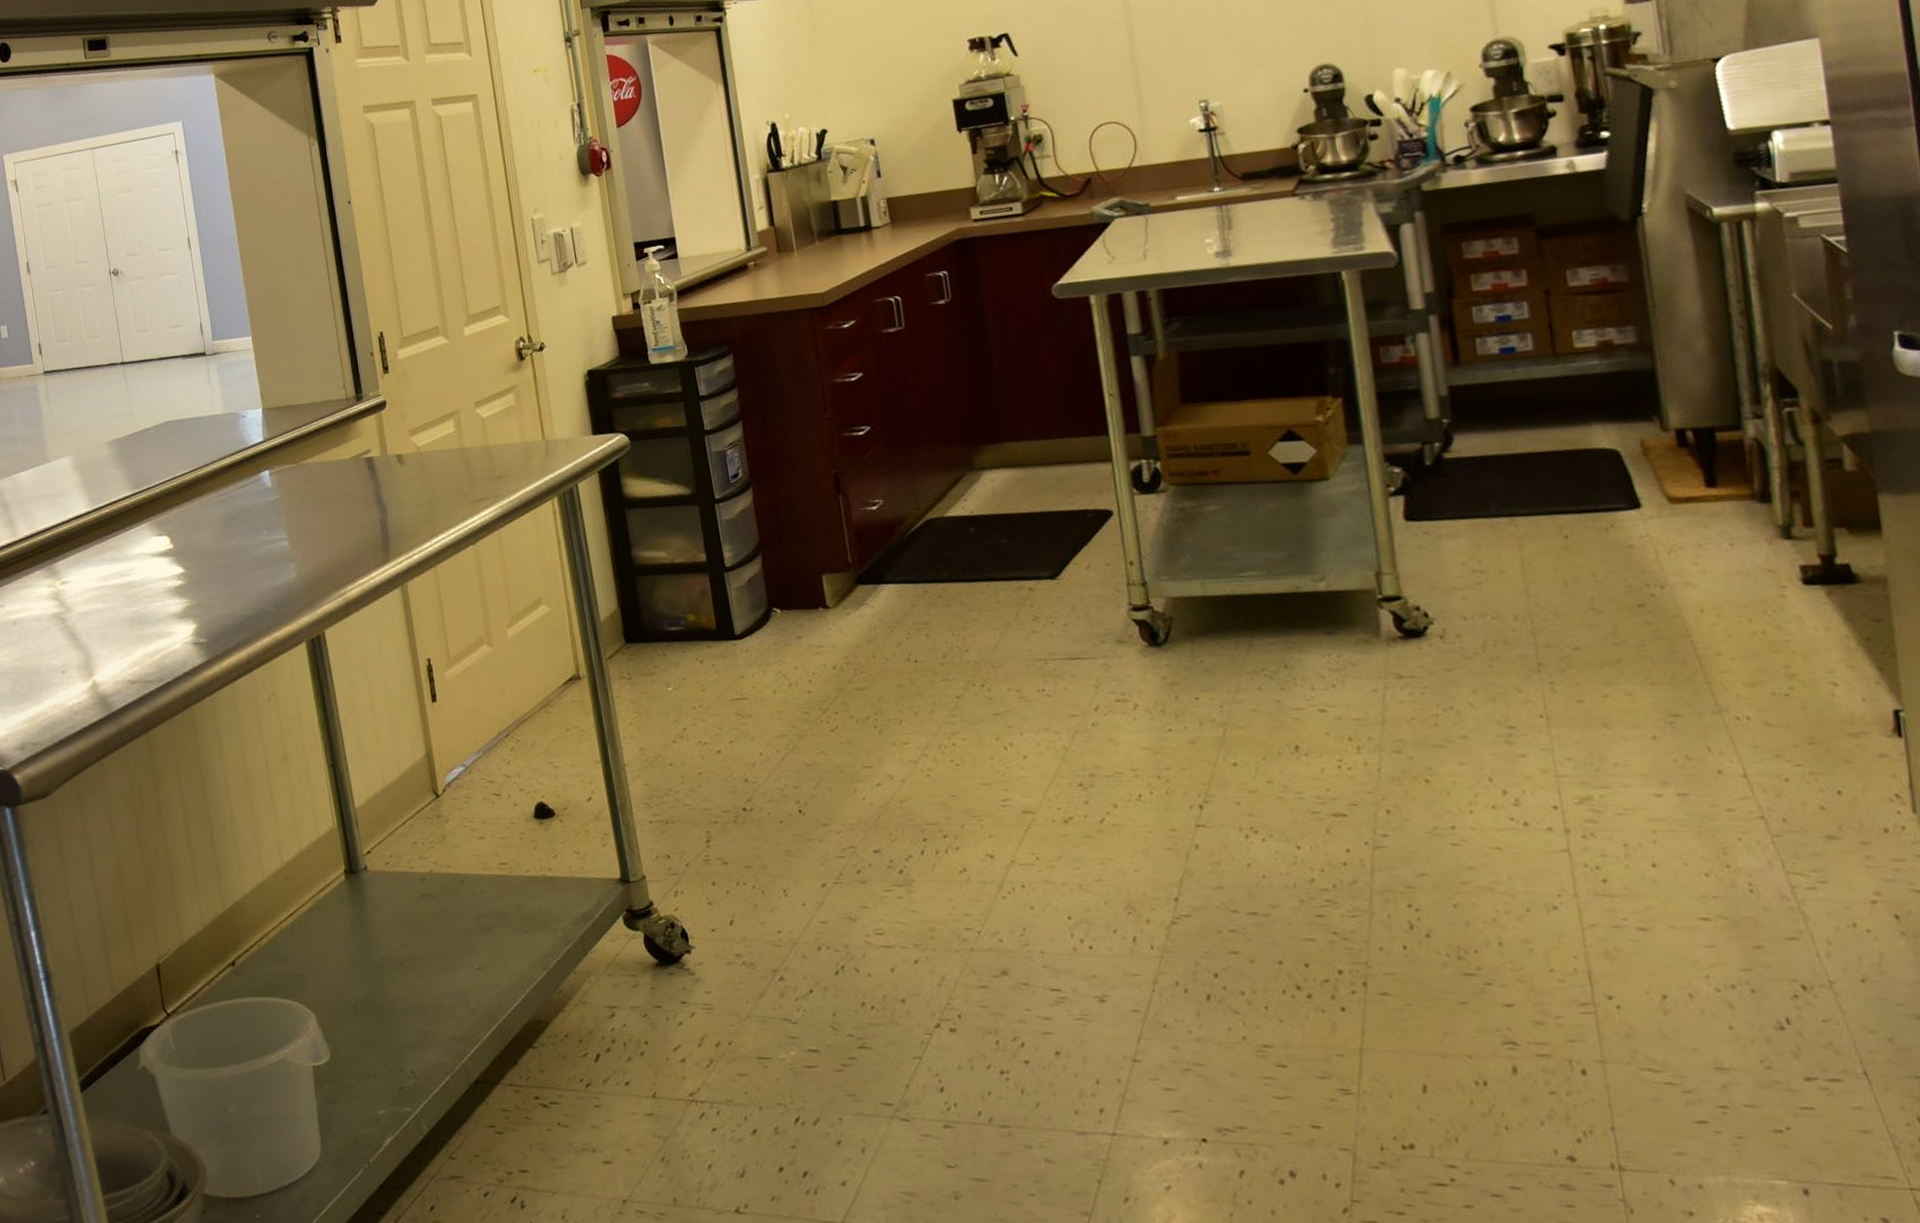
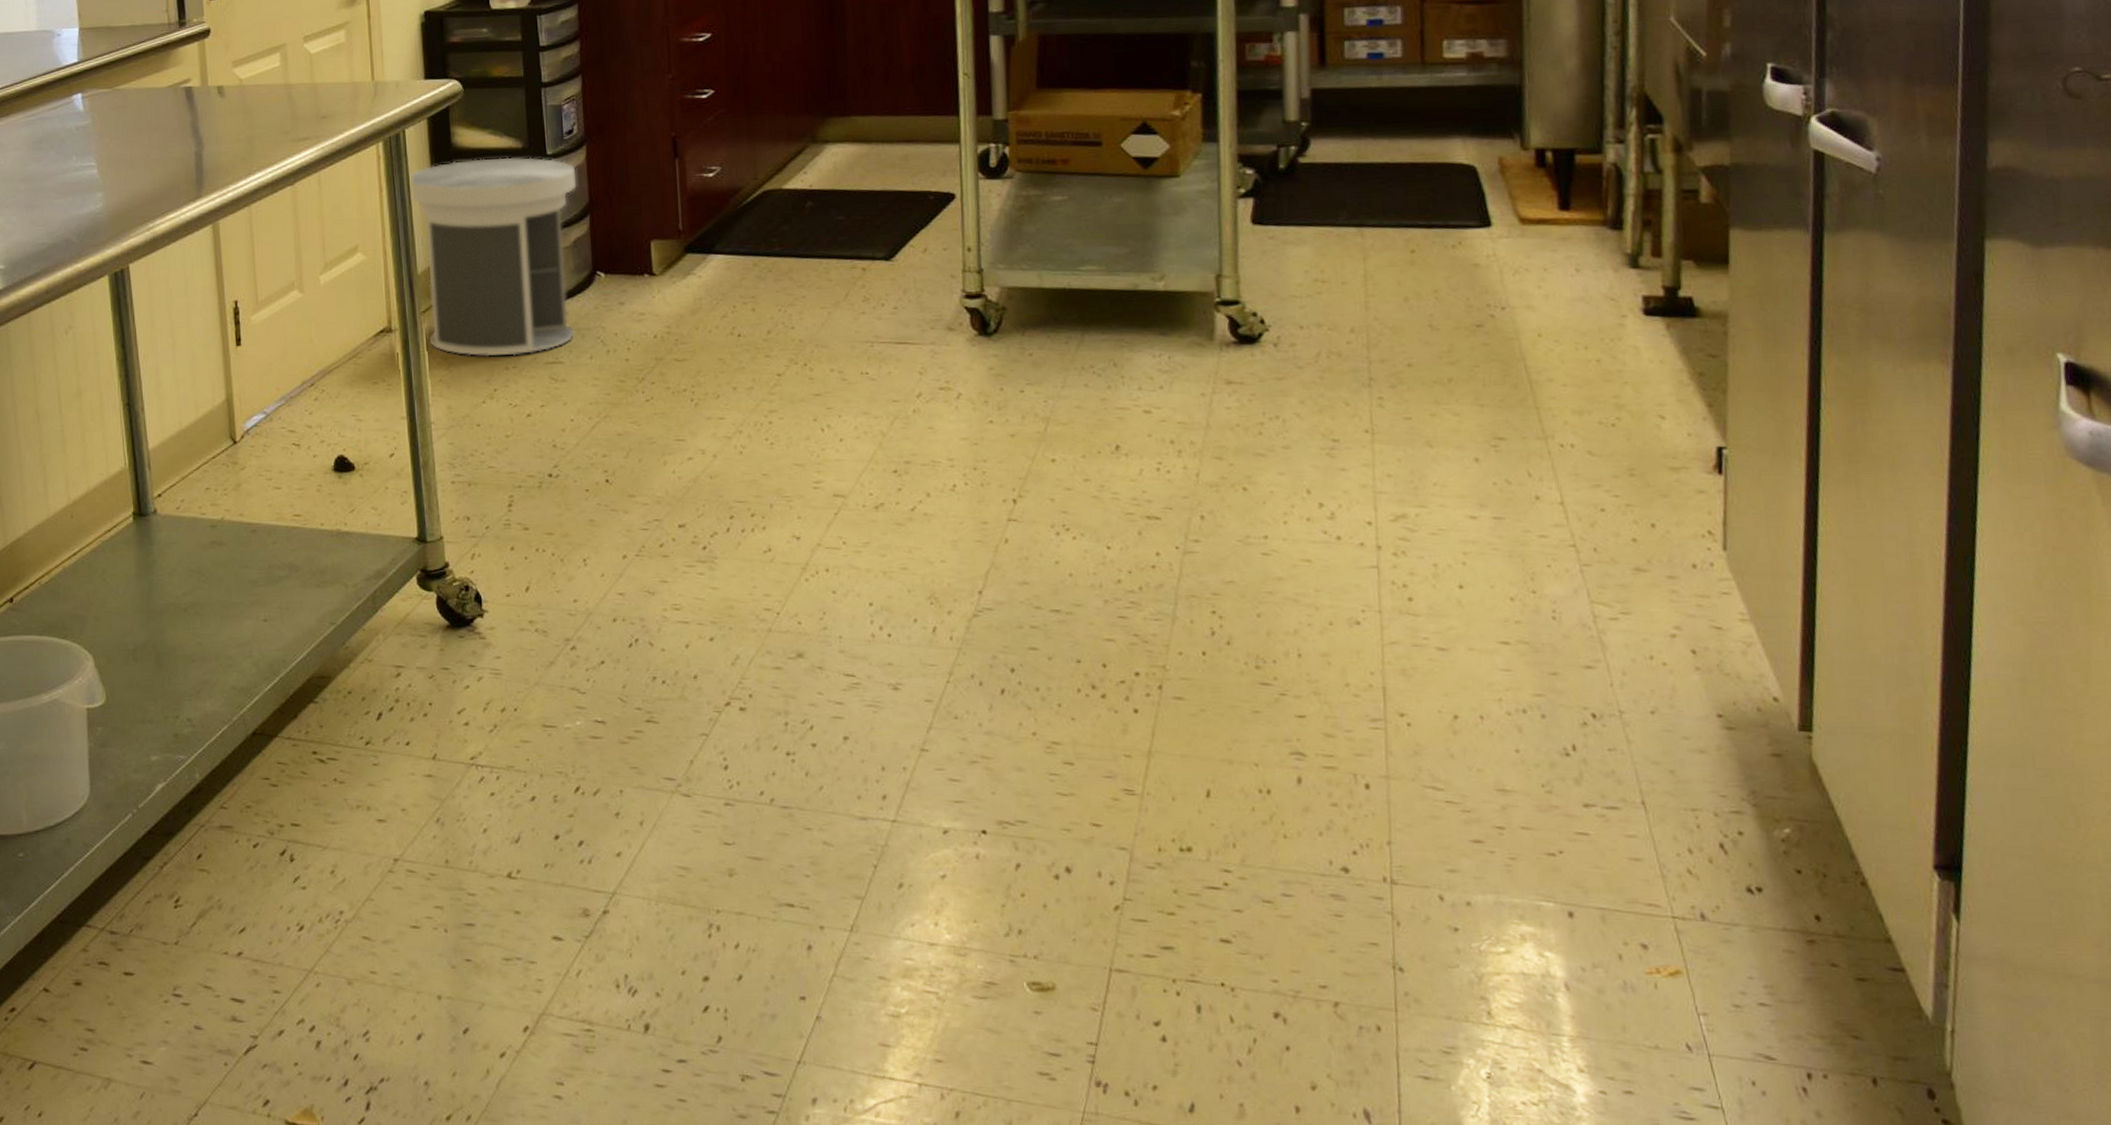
trash can: none [586,502,757,698] -> present [410,157,577,357]

